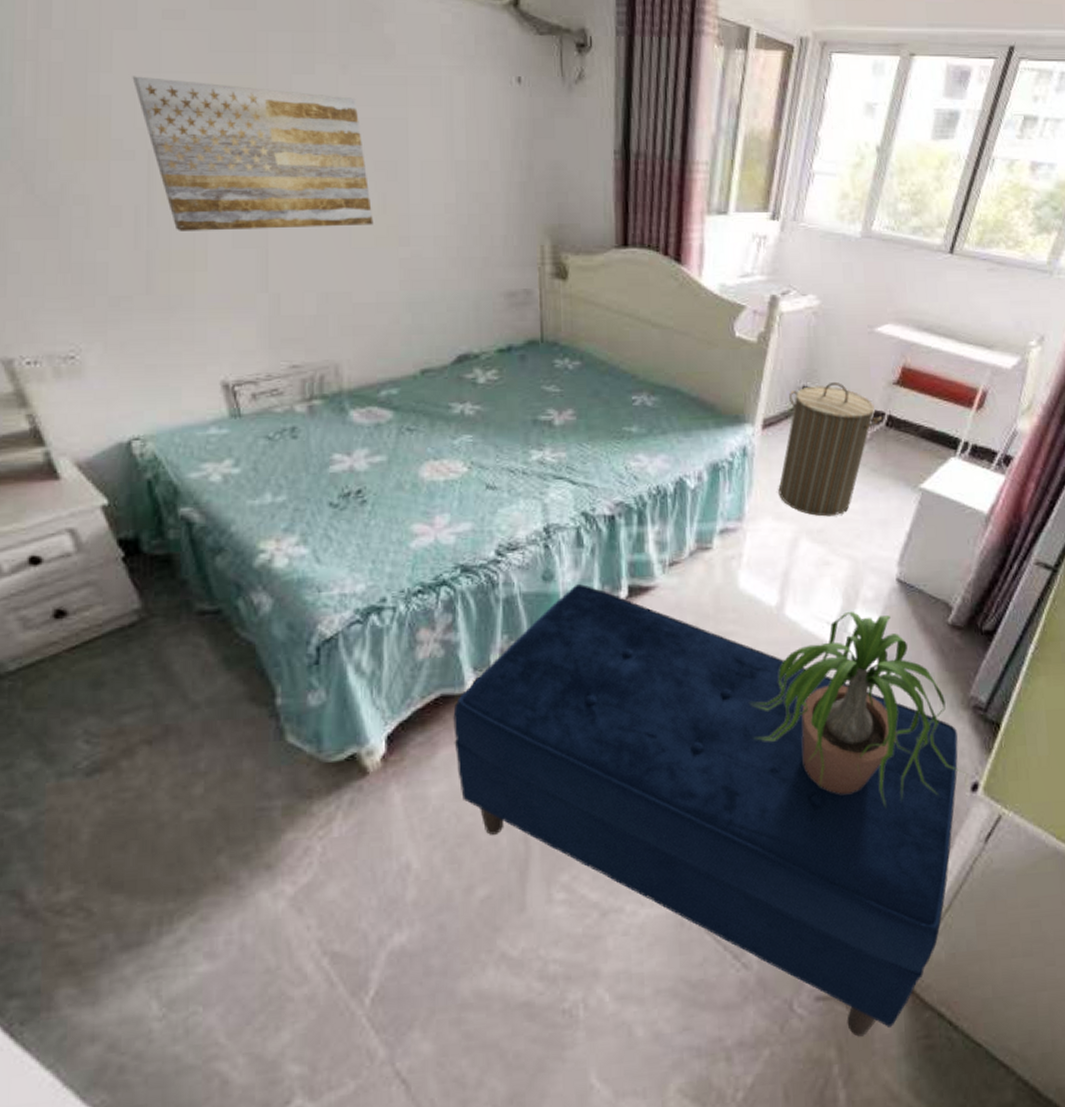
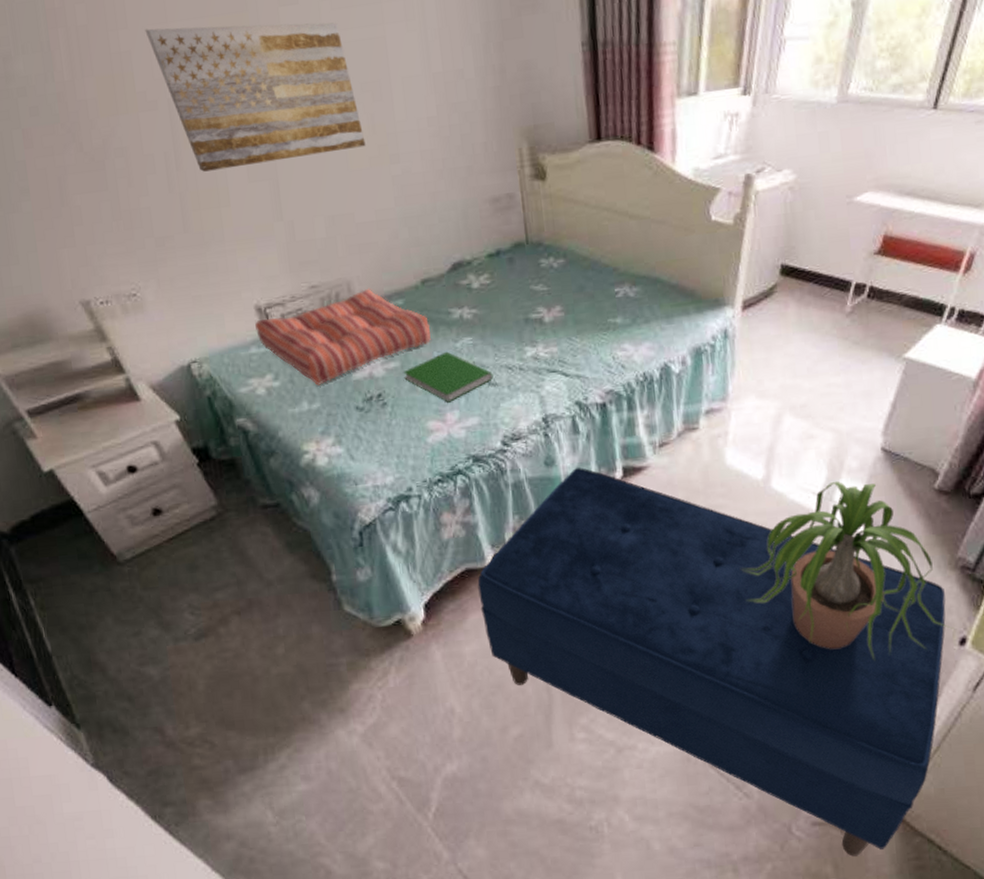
seat cushion: none [219,373,425,476] -> present [255,288,431,386]
hardcover book: none [390,448,493,505] -> present [403,351,494,403]
laundry hamper: present [778,381,883,517] -> none [760,257,864,392]

